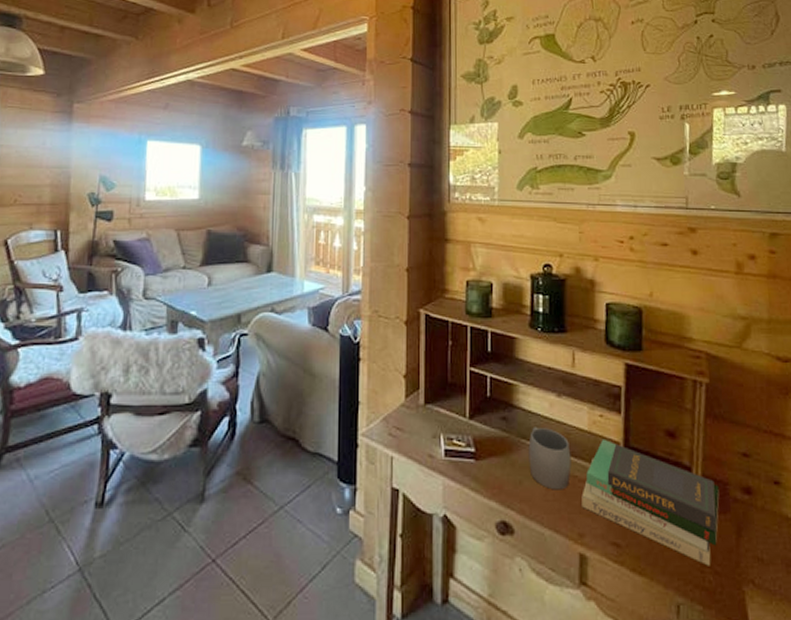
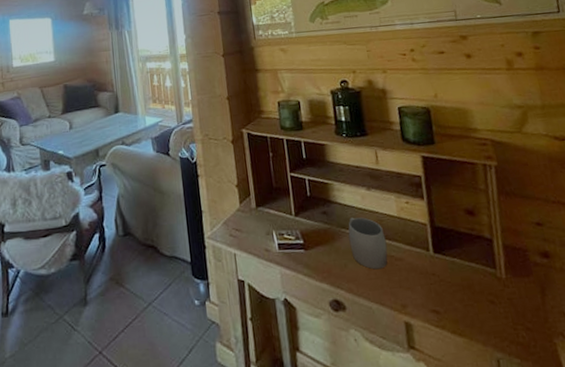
books: present [581,439,720,566] -> none [399,222,525,324]

